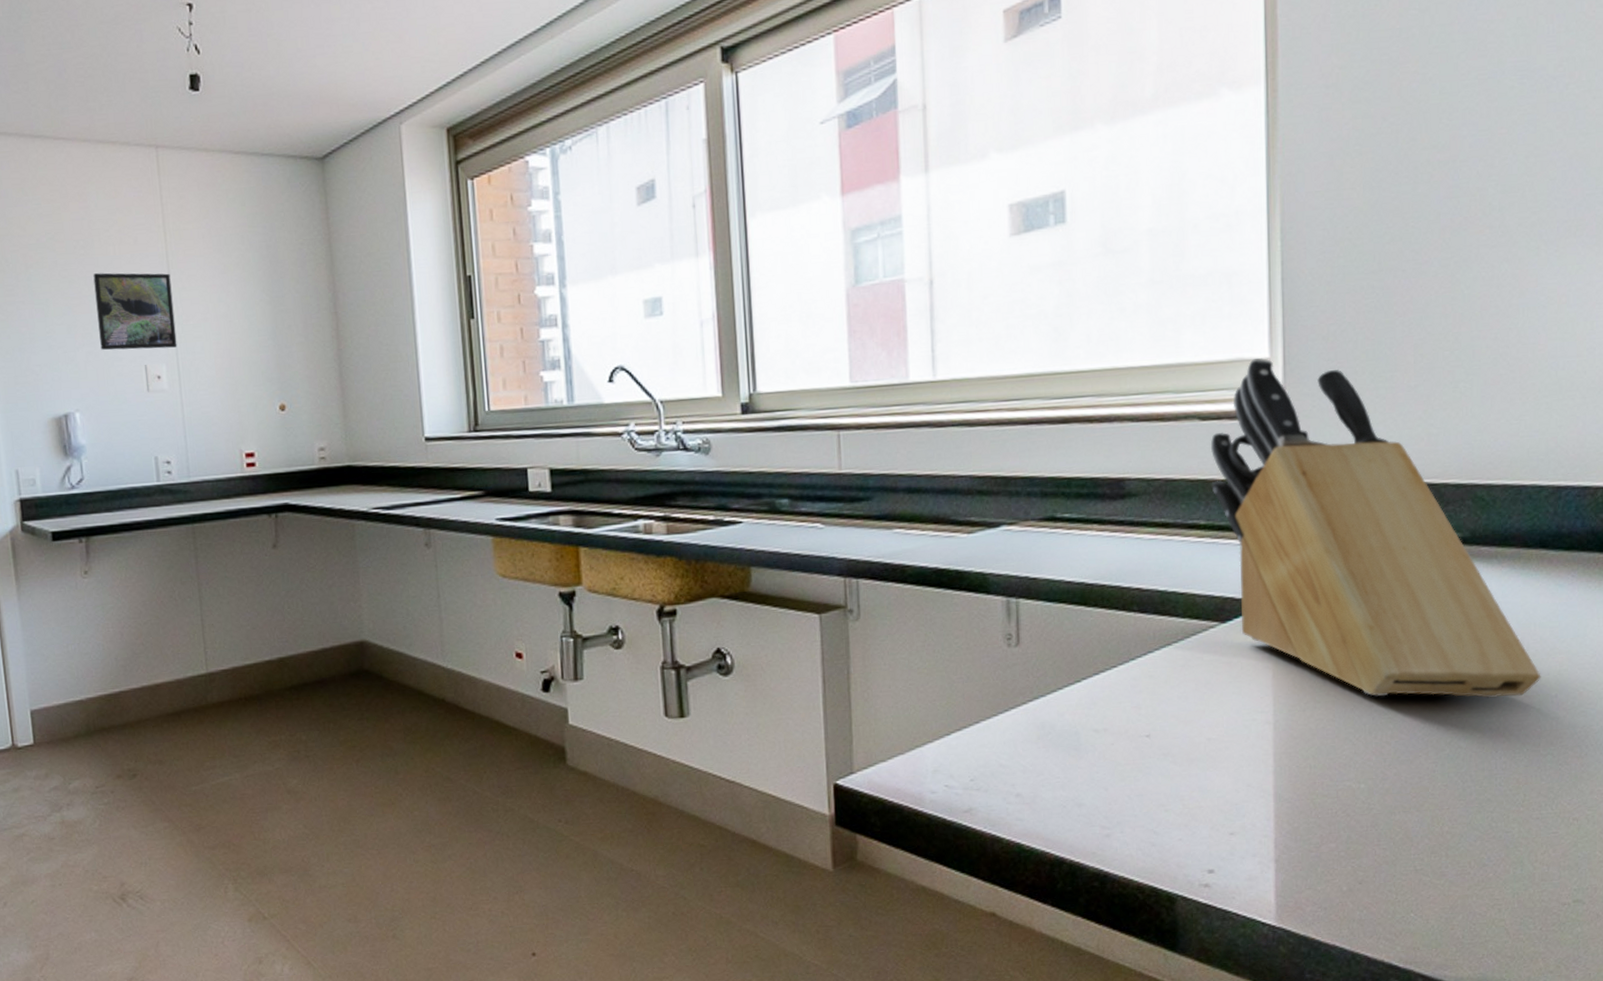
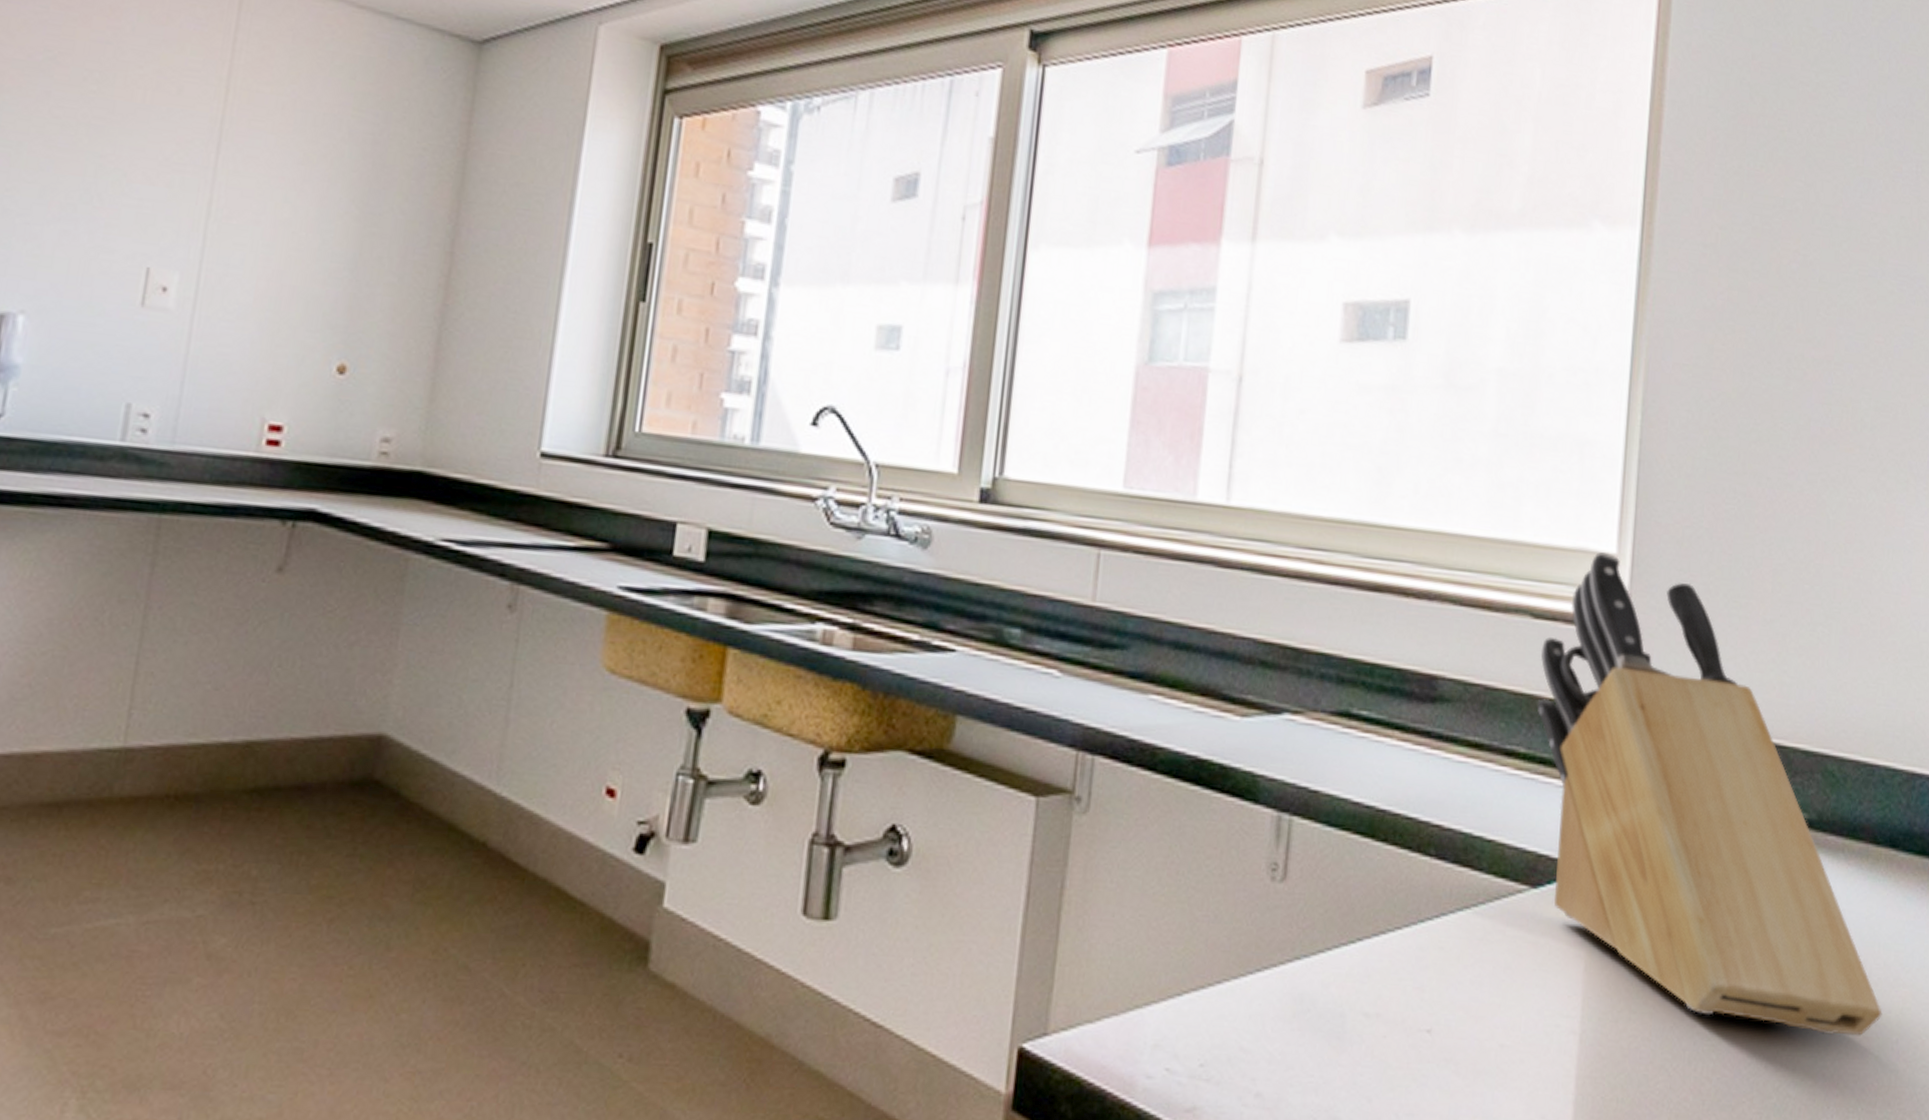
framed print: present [93,273,177,350] -> none [85,122,220,252]

